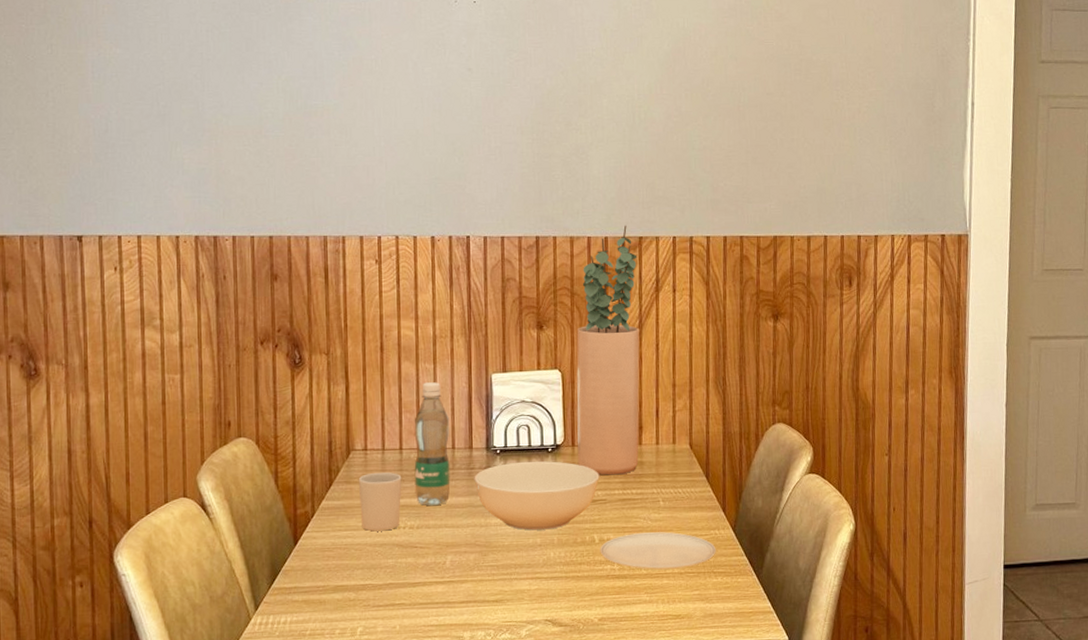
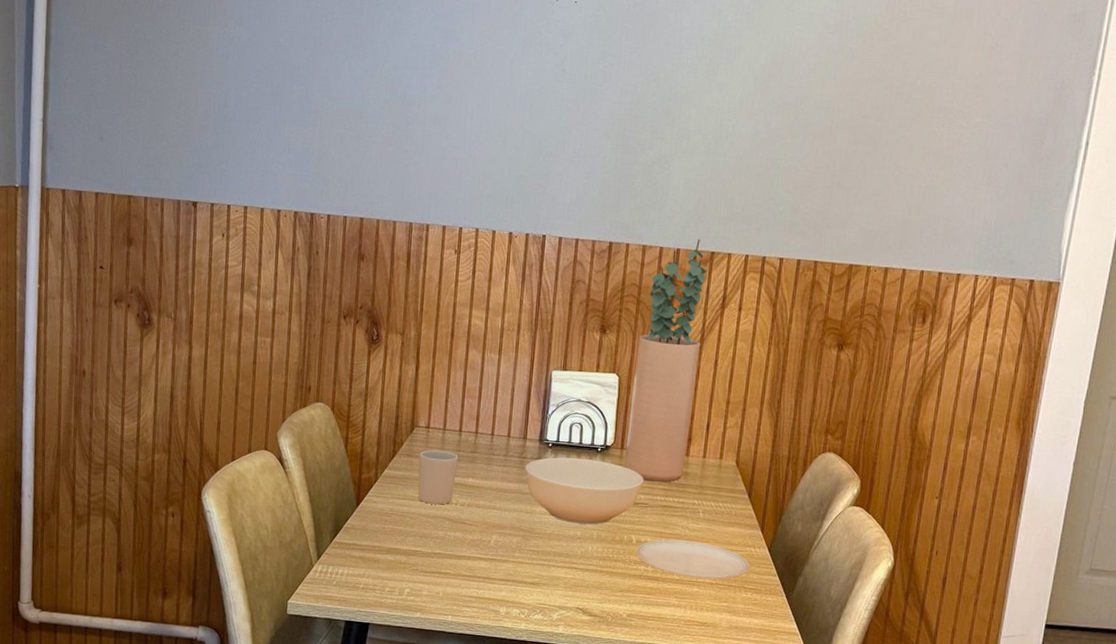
bottle: present [414,382,451,506] -> none [469,371,508,487]

